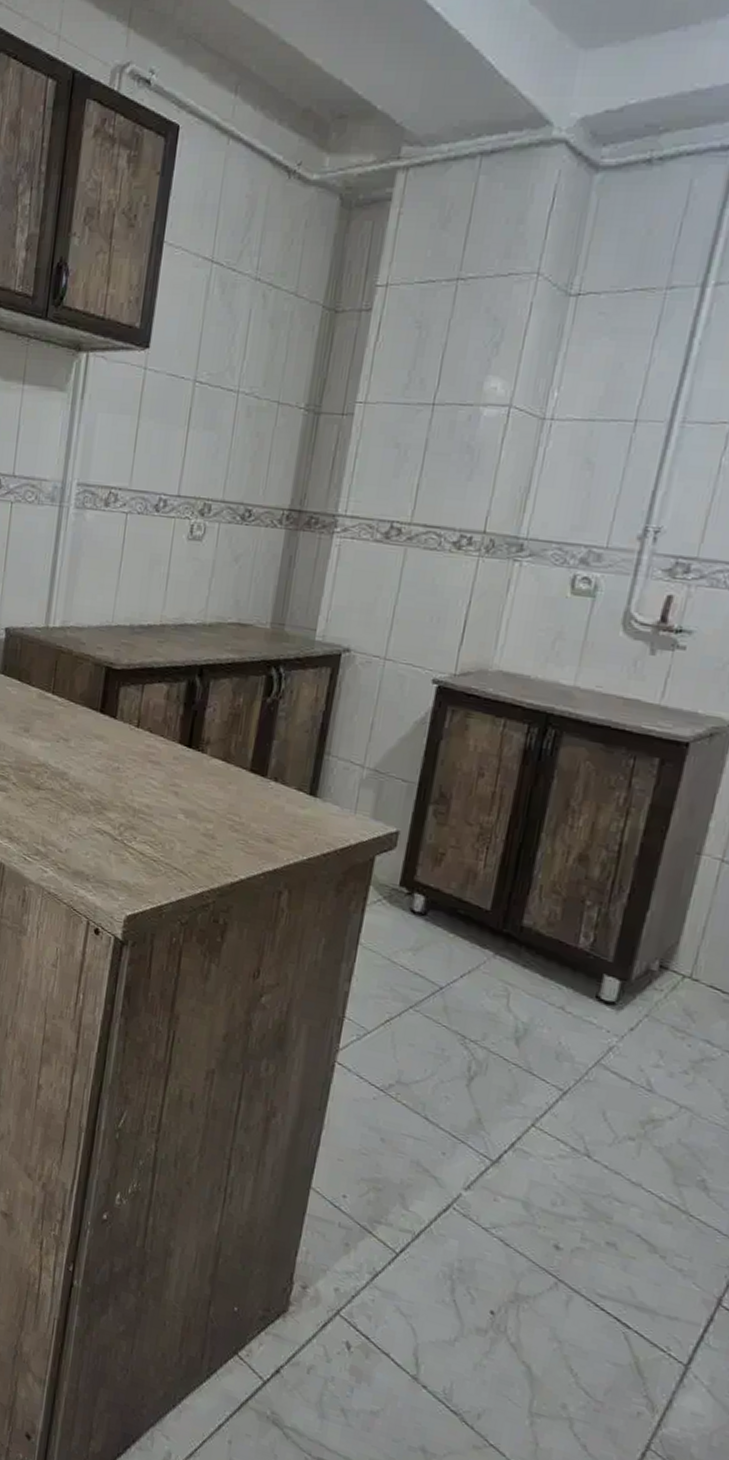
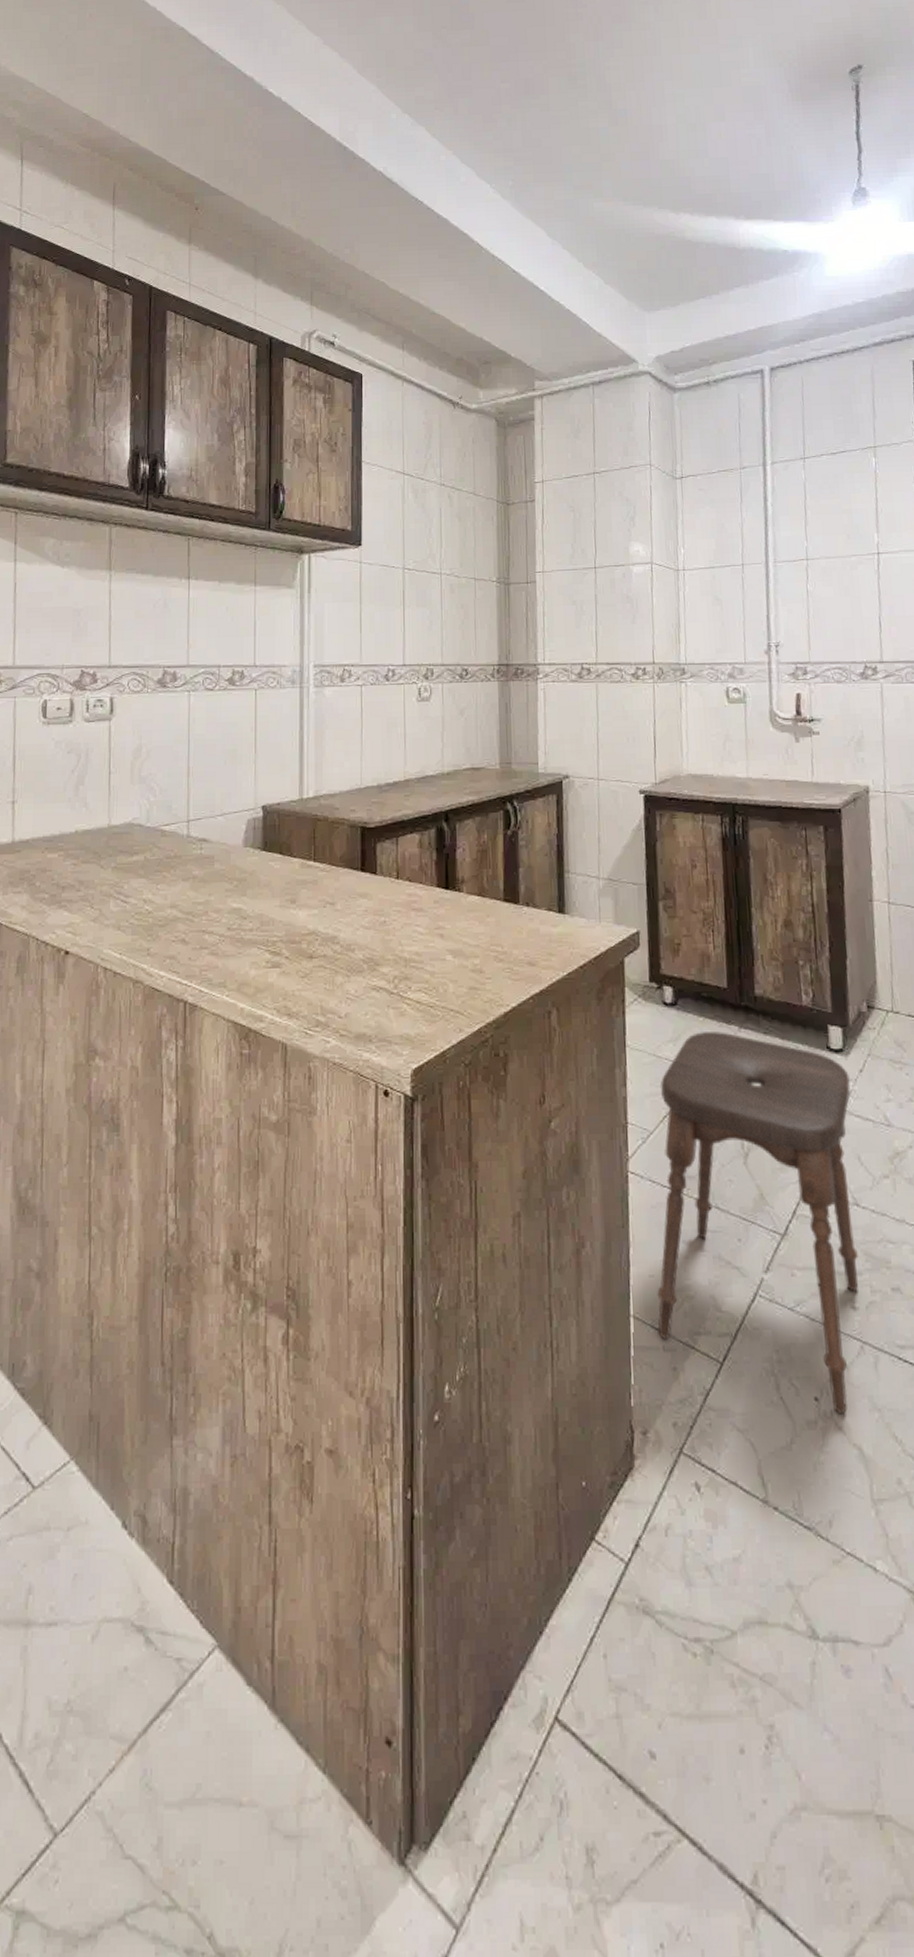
stool: none [336,947,617,1334] -> present [657,1032,859,1415]

